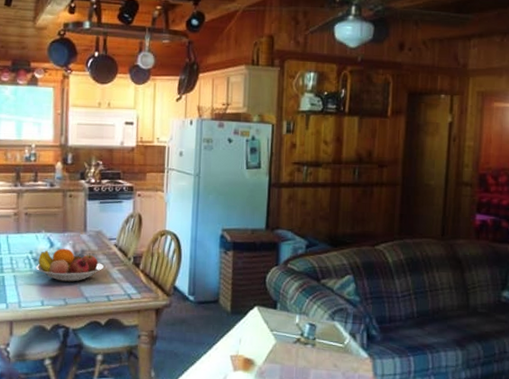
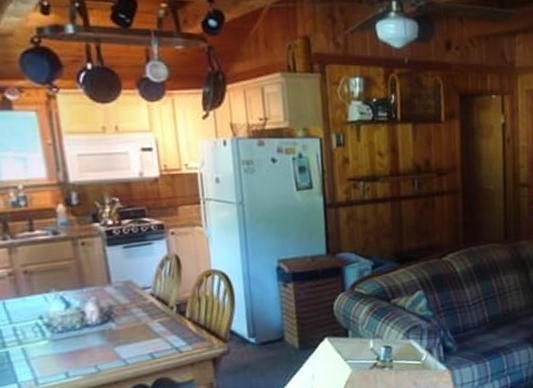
fruit bowl: present [36,248,105,282] -> none [50,306,142,347]

